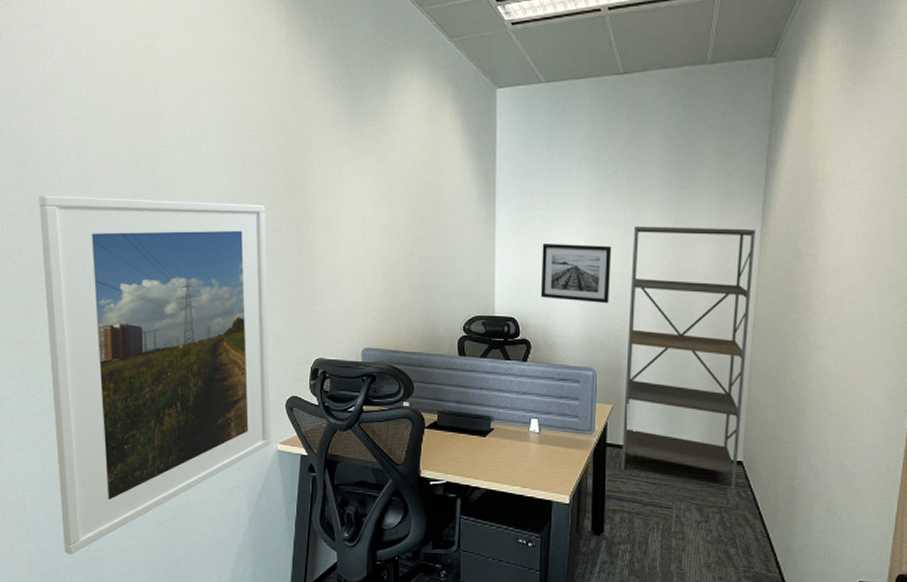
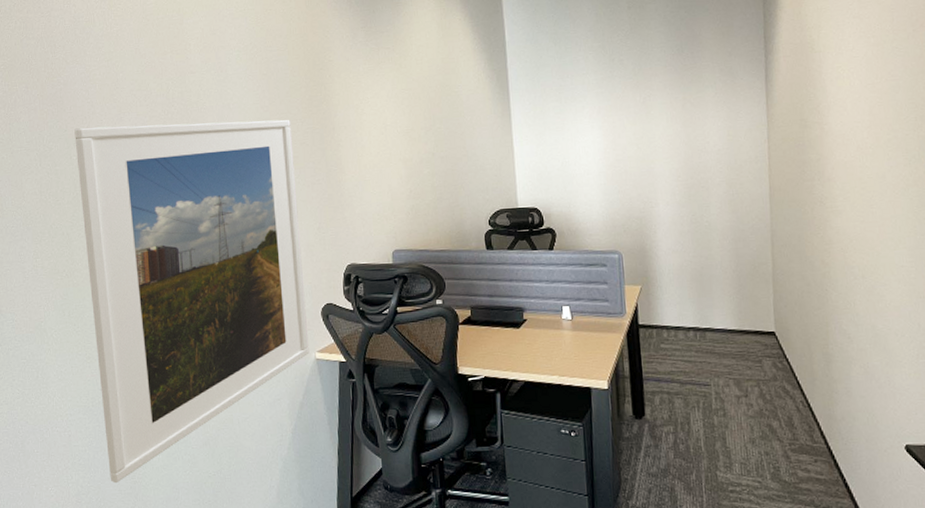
wall art: present [540,244,612,304] -> none [558,130,628,187]
shelving unit: present [621,226,755,490] -> none [644,103,771,361]

